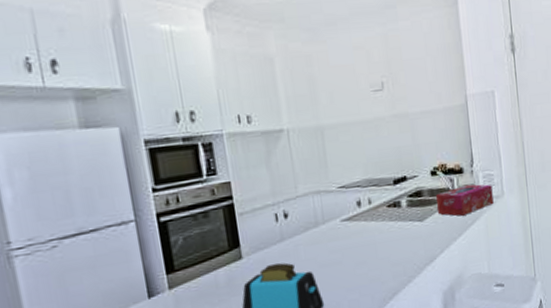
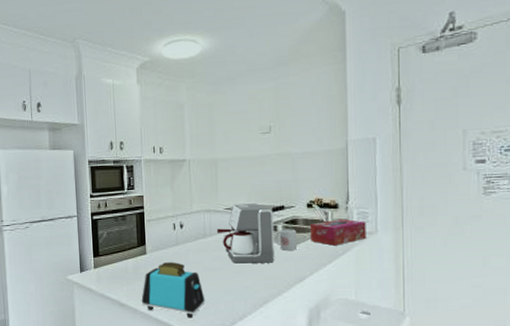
coffee maker: none [330,177,402,253] -> present [216,204,275,264]
mug: none [399,202,424,229] -> present [275,229,297,250]

